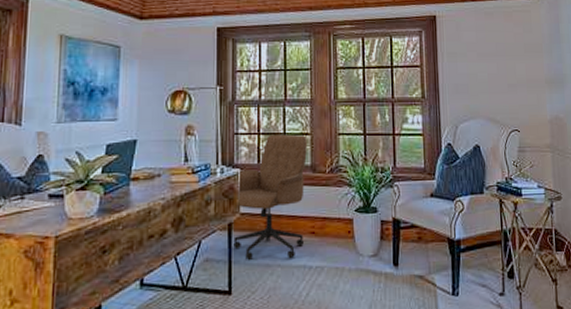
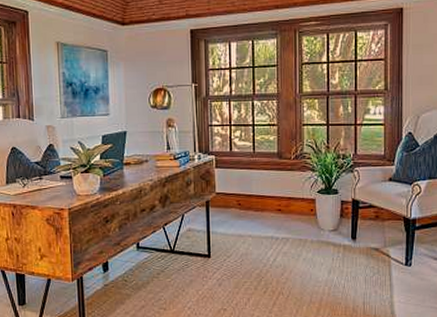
office chair: present [234,134,308,260] -> none [211,125,275,231]

